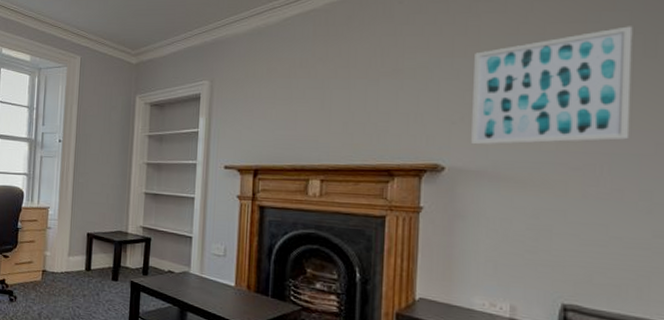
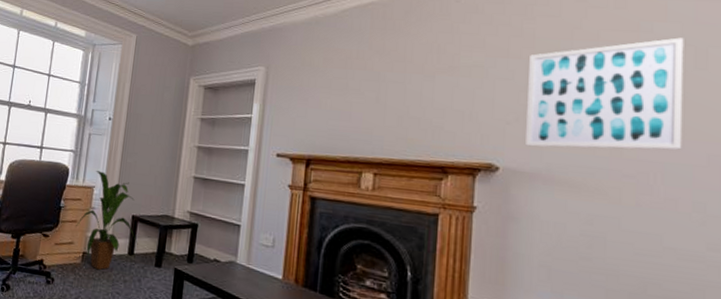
house plant: none [34,192,95,287] -> present [76,171,138,270]

